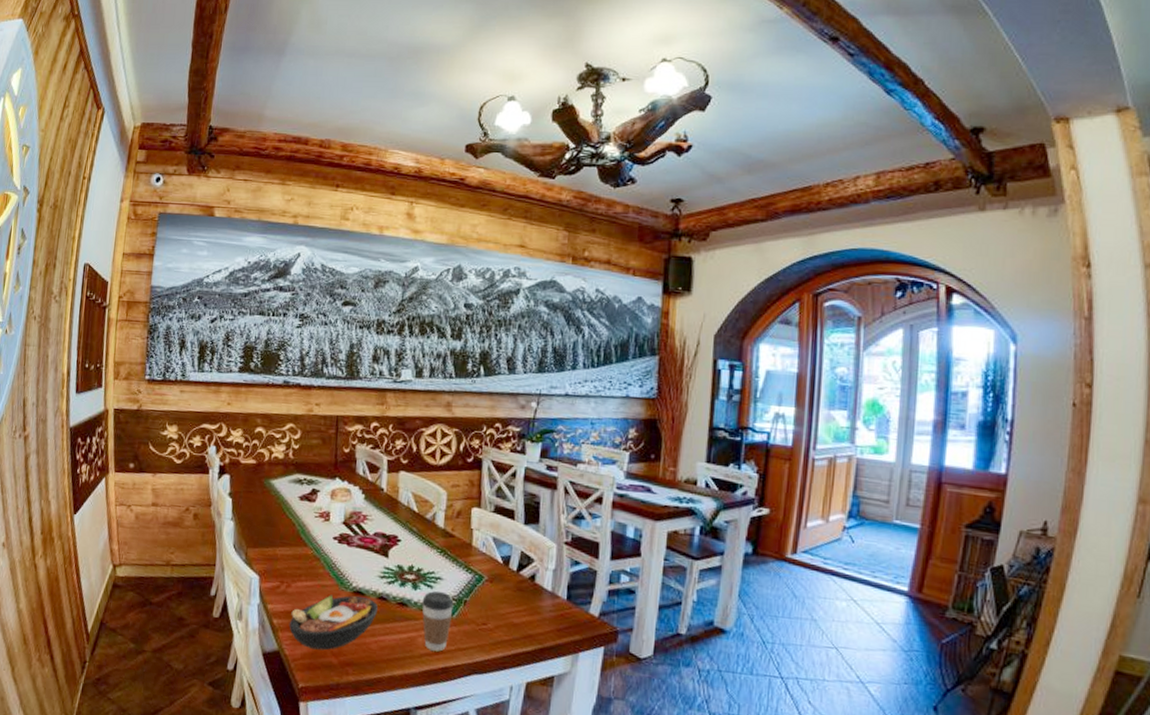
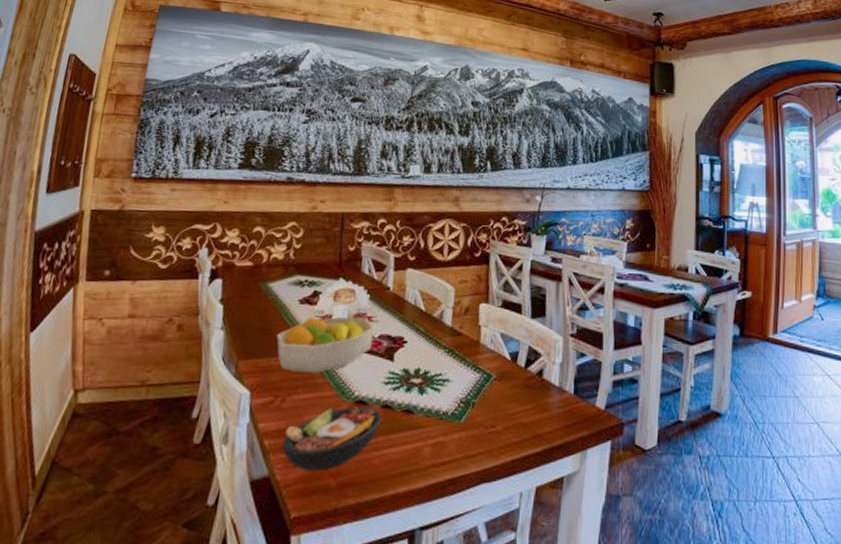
fruit bowl: none [280,513,370,564] -> present [277,317,375,374]
coffee cup: present [422,591,454,652] -> none [428,394,462,461]

